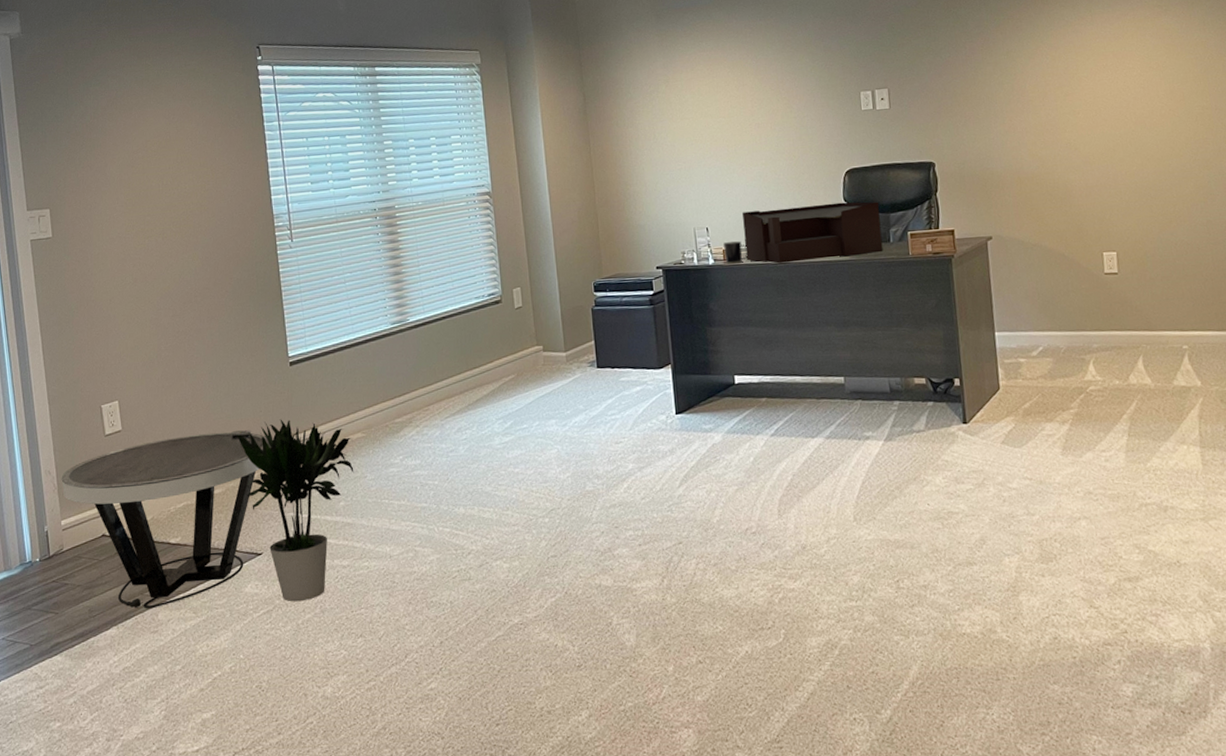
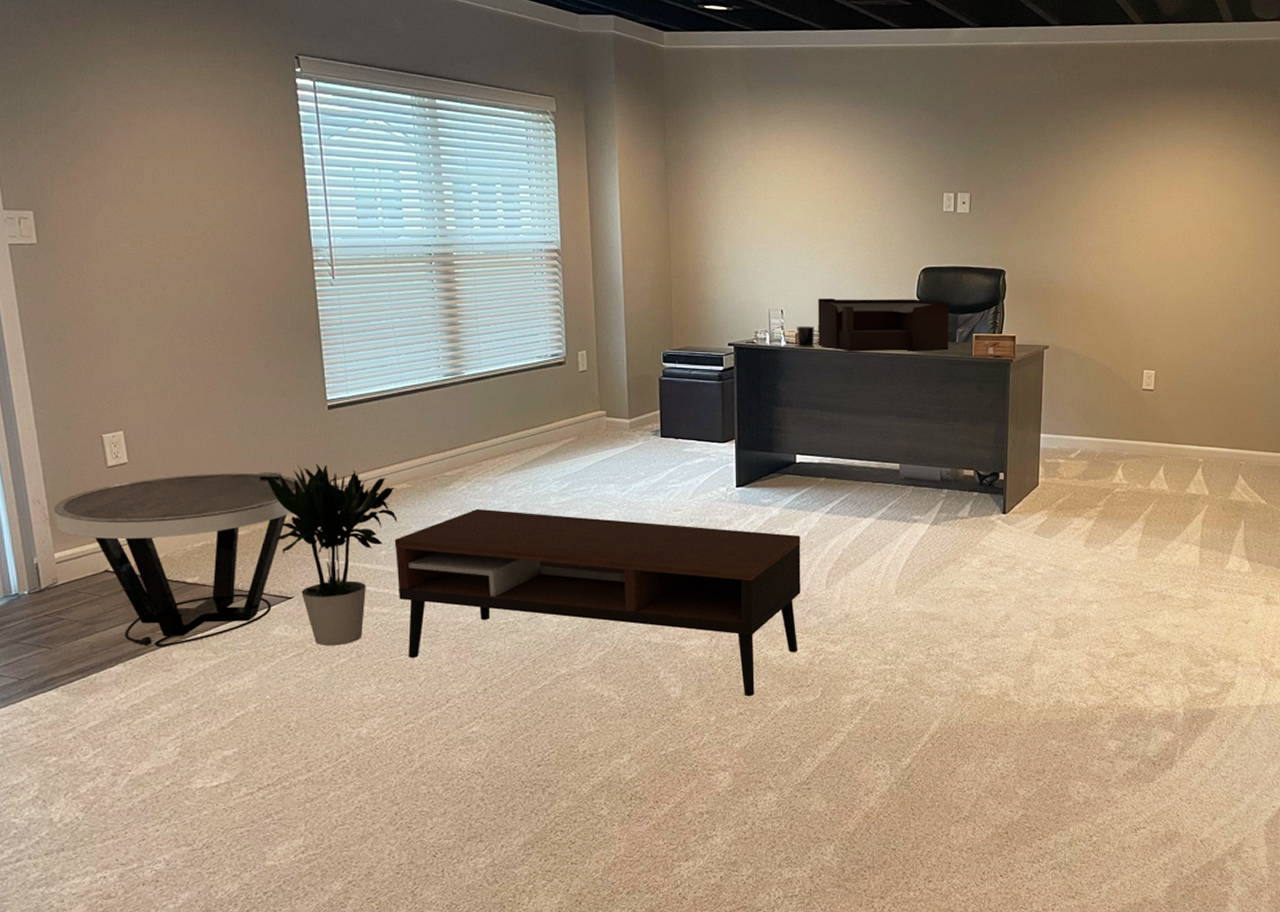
coffee table: none [351,453,755,642] -> present [394,508,801,696]

